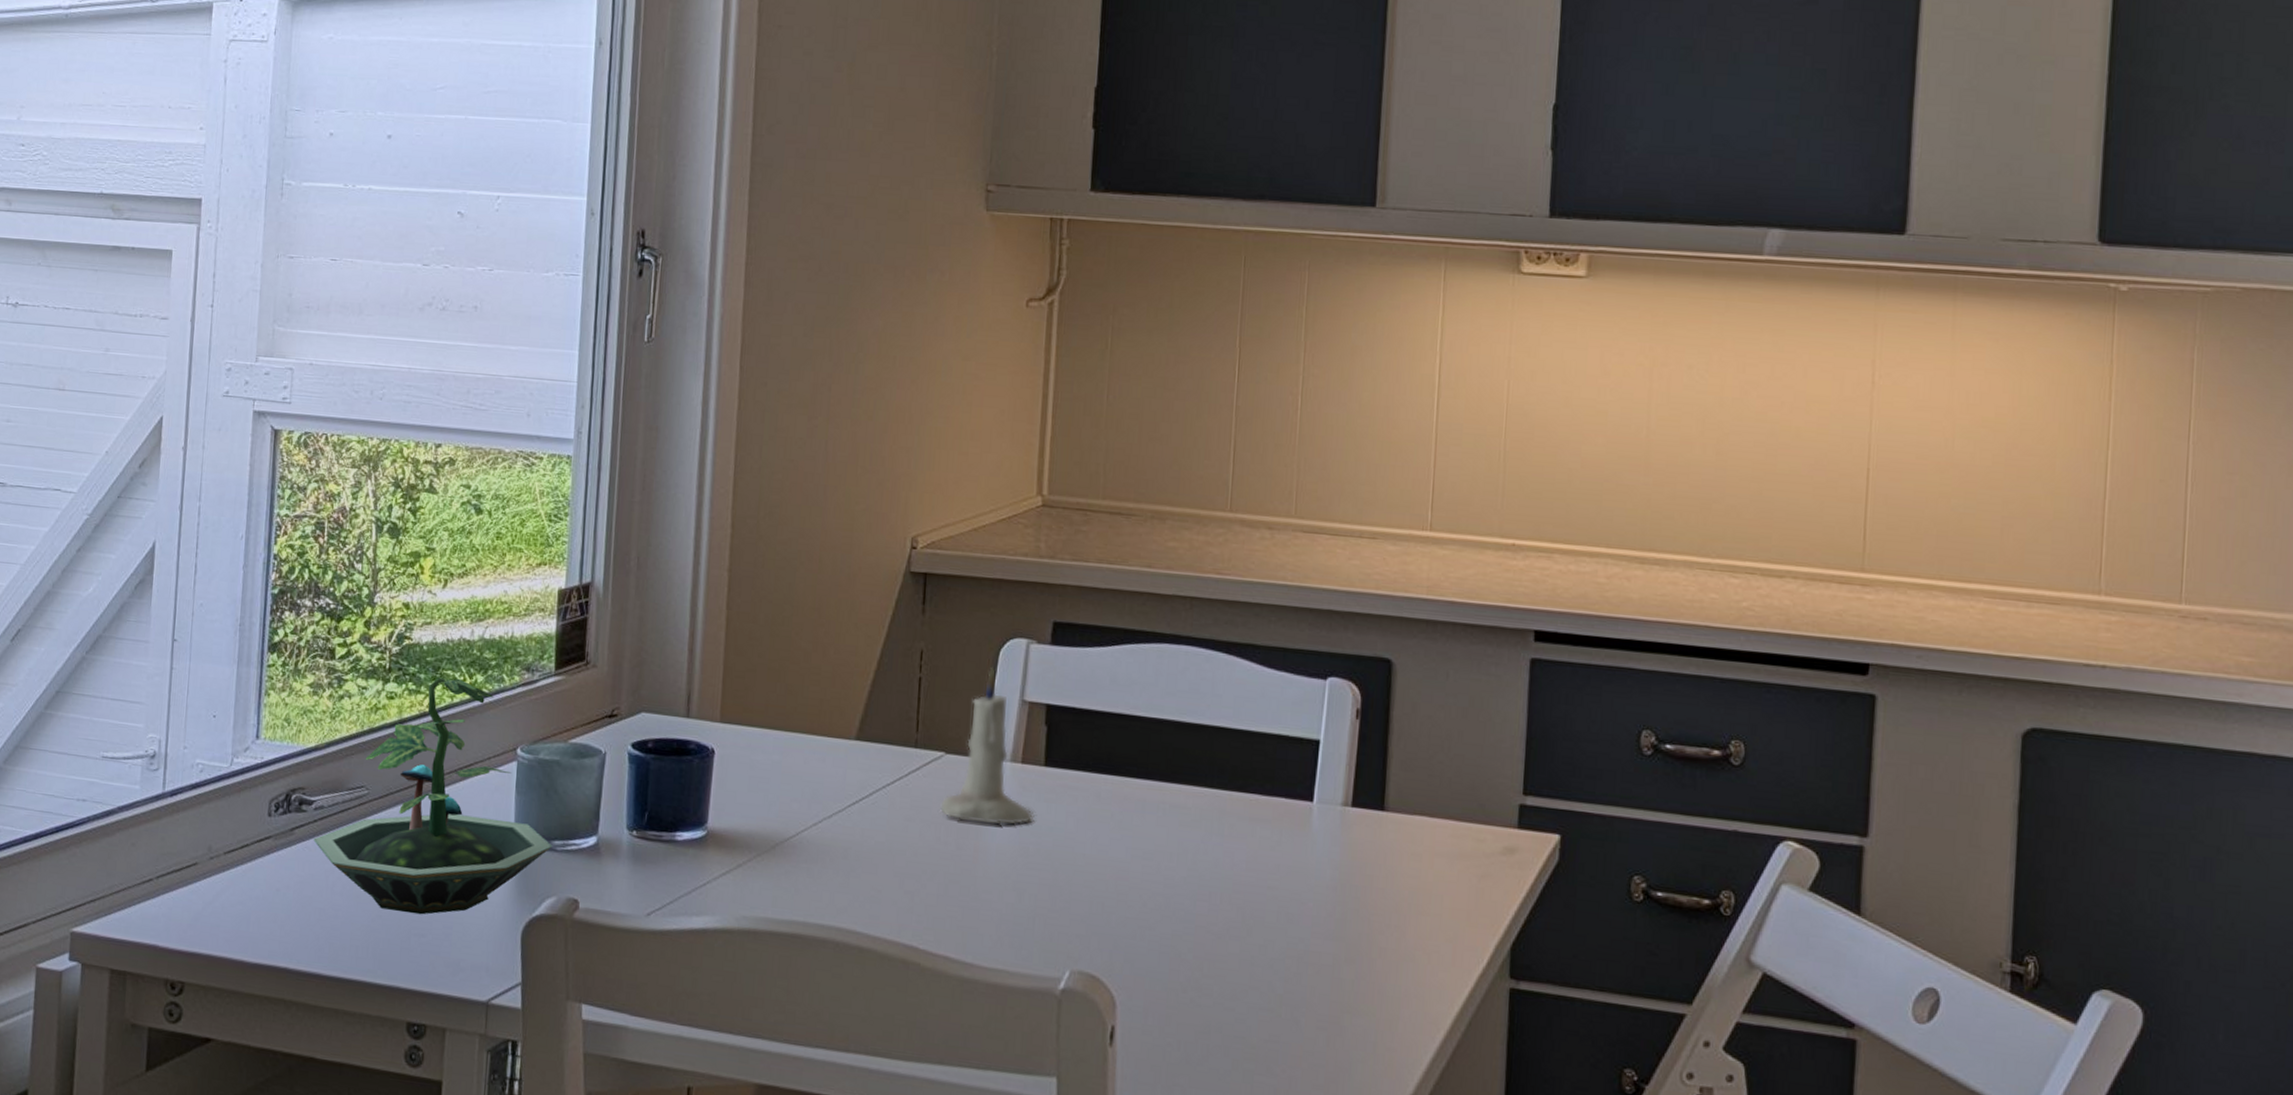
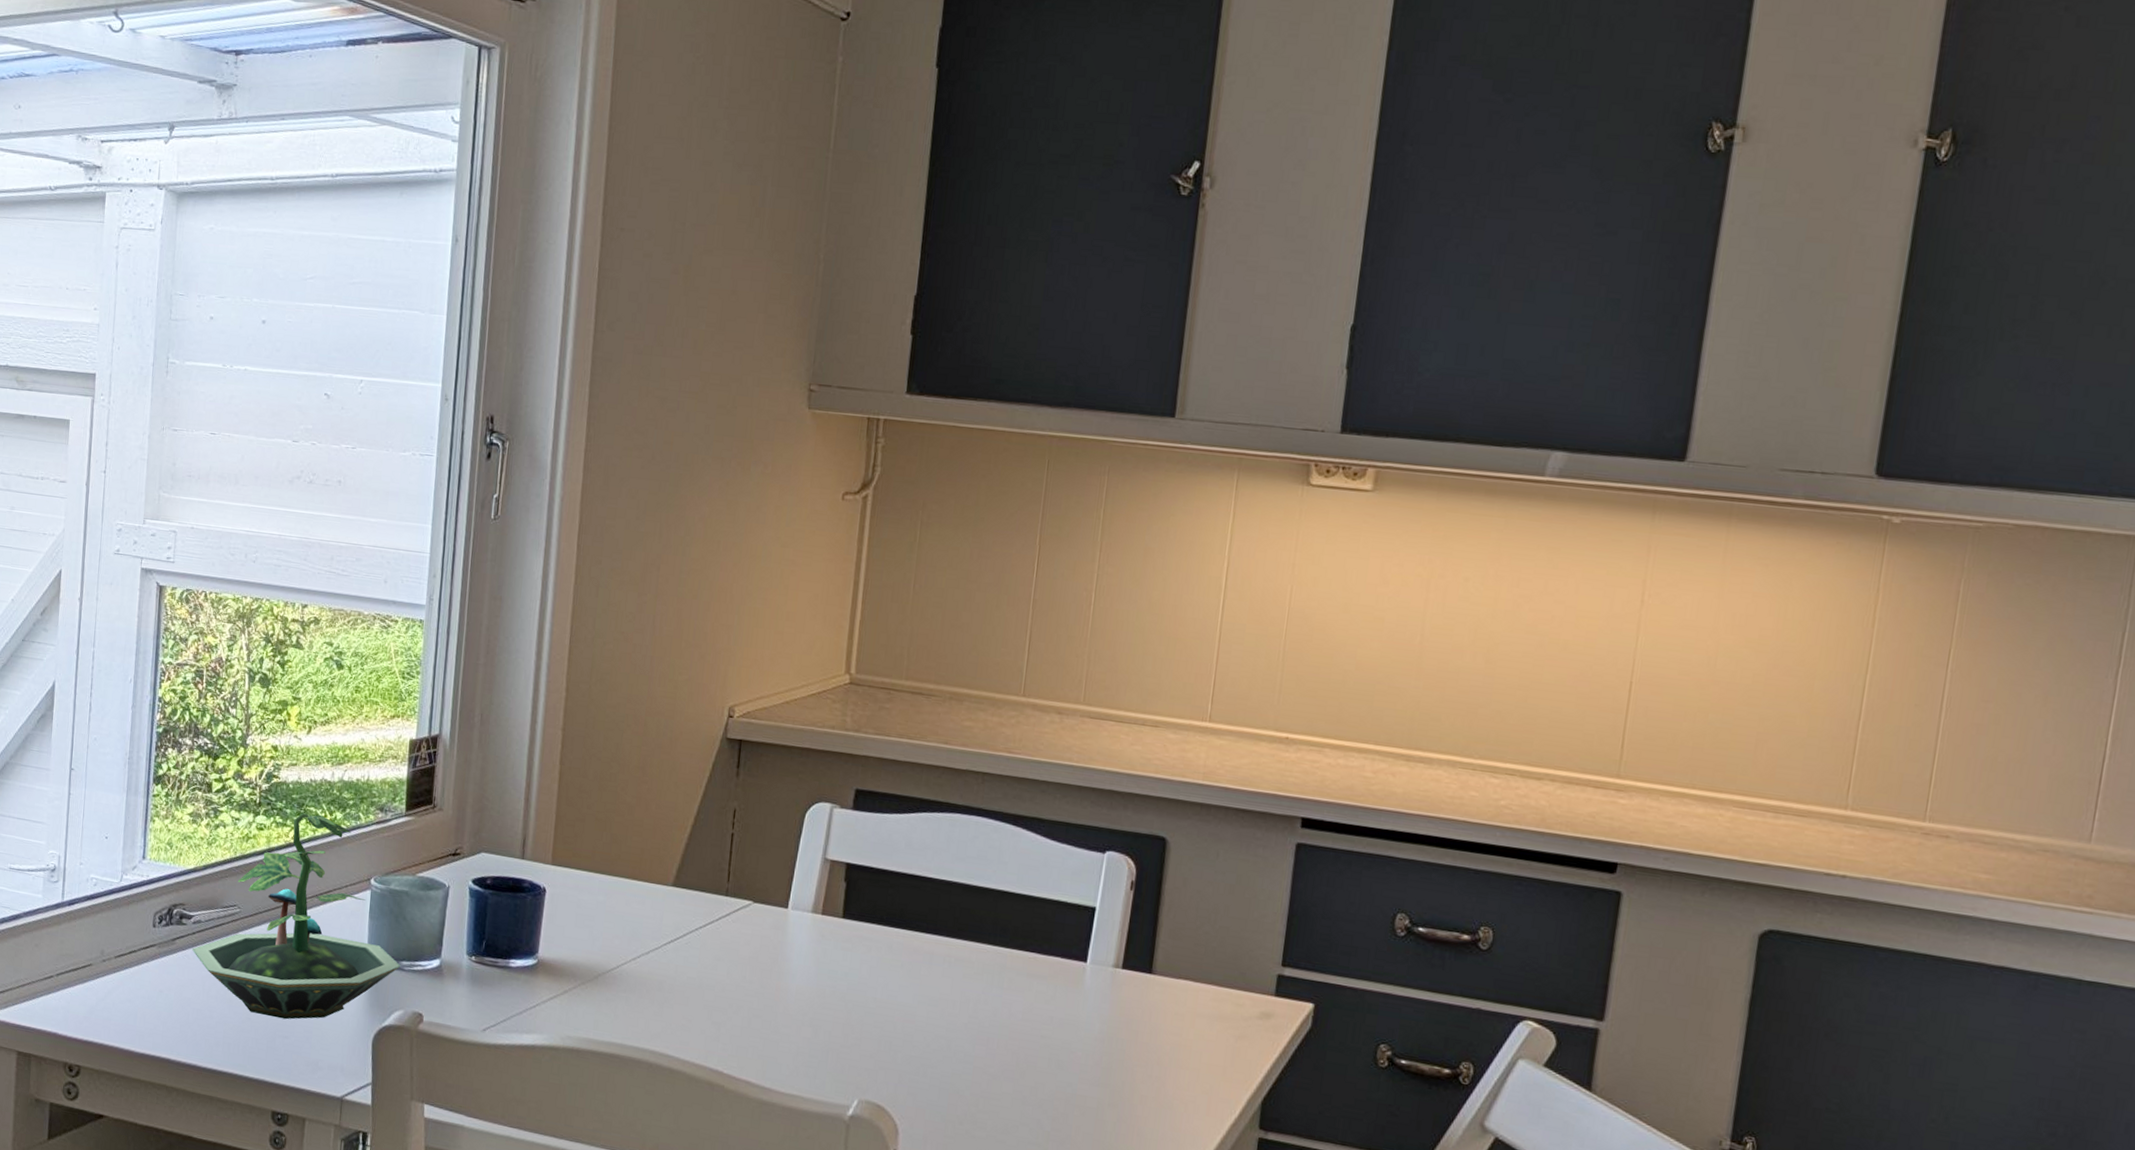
candle: present [940,666,1035,825] -> none [746,827,832,969]

